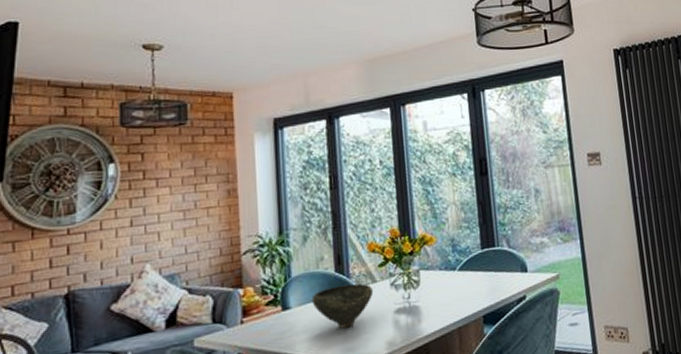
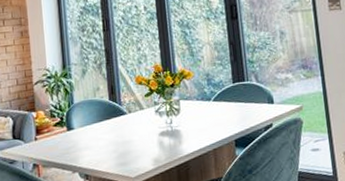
bowl: present [311,283,374,329] -> none [90,110,142,147]

